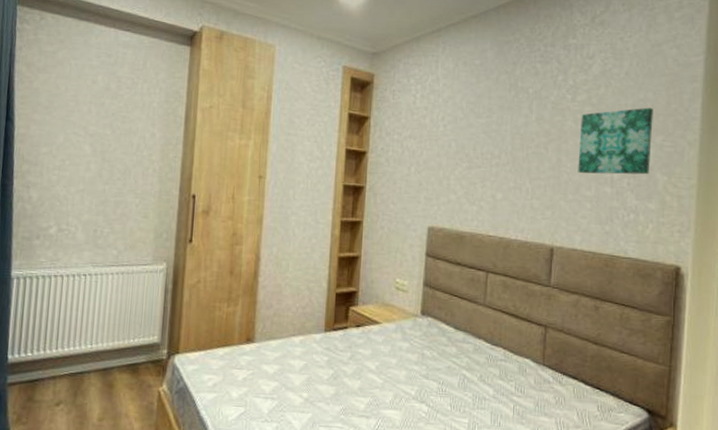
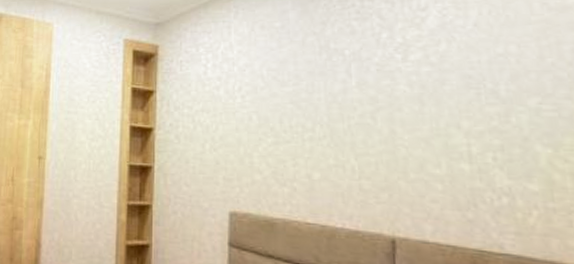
wall art: present [578,107,653,175] -> none [417,63,524,148]

